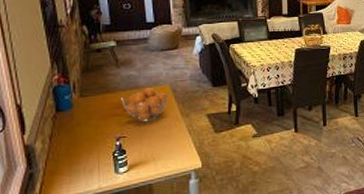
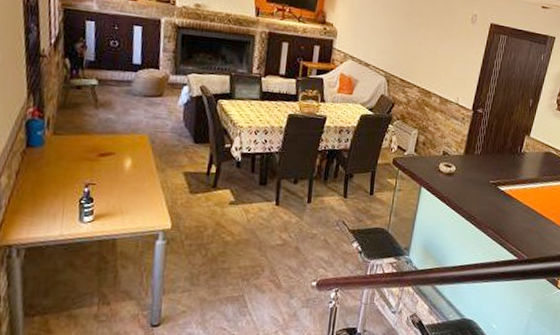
fruit basket: present [121,87,169,122] -> none [95,134,147,172]

